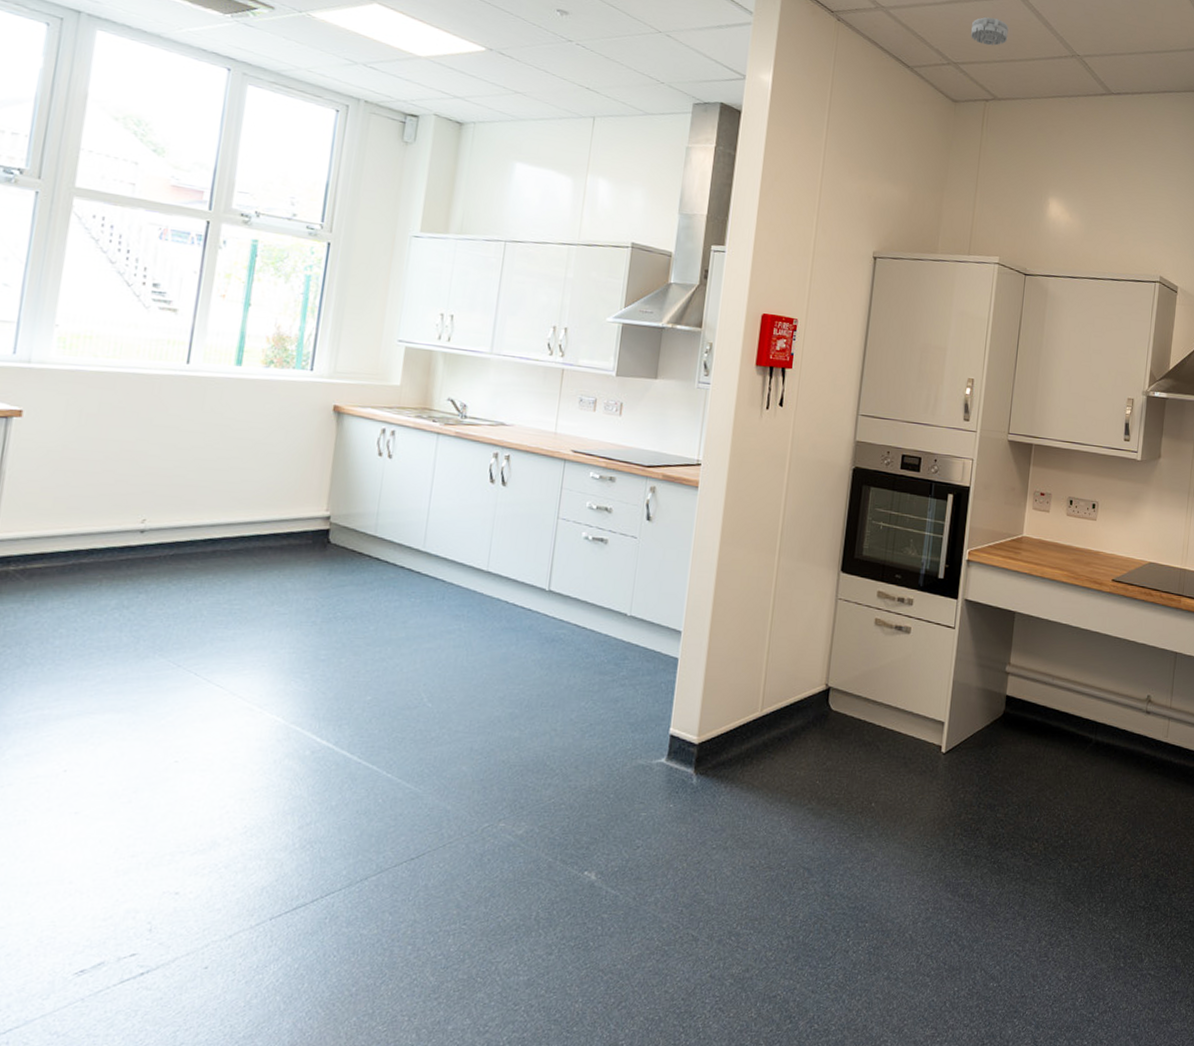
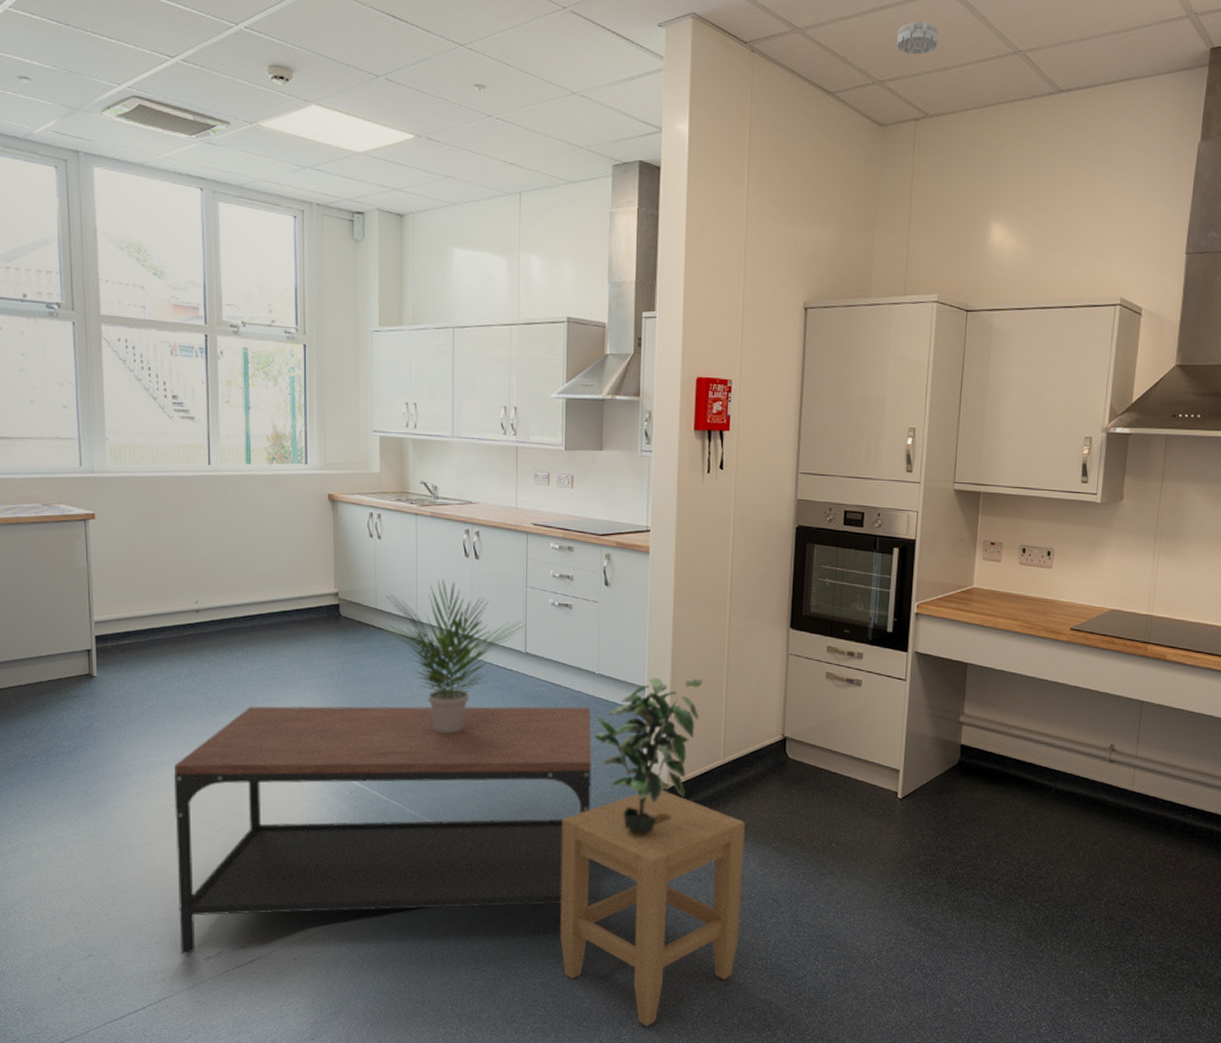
coffee table: none [40,647,618,969] -> present [173,705,592,954]
potted plant: none [378,505,551,682] -> present [381,579,525,734]
stool: none [555,747,780,1027] -> present [559,791,745,1027]
potted plant: none [618,620,745,795] -> present [594,677,703,833]

